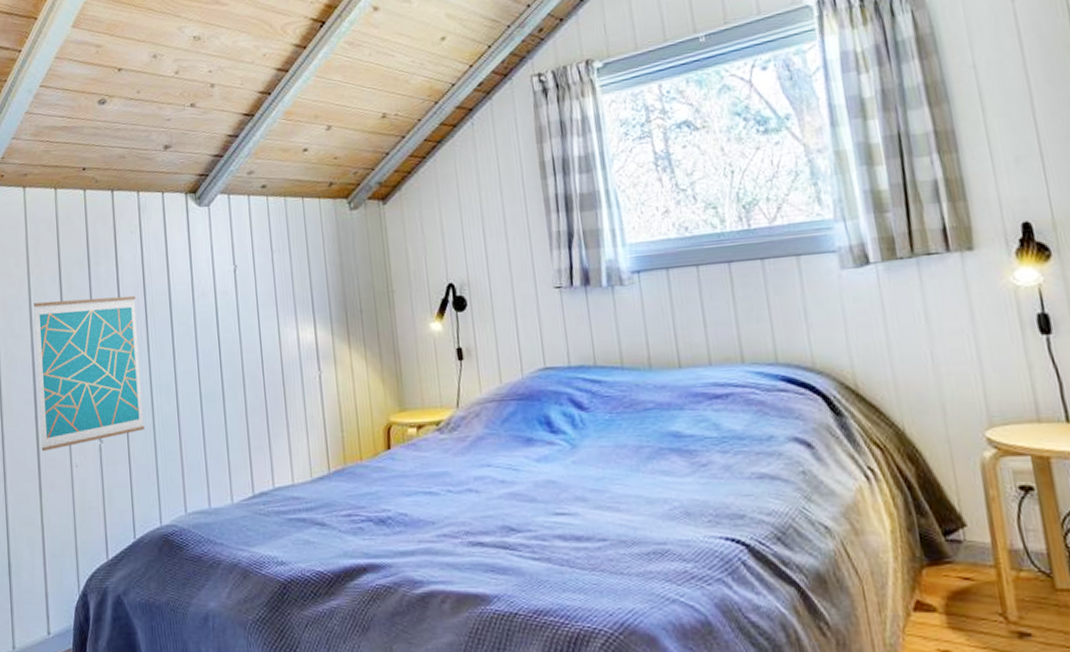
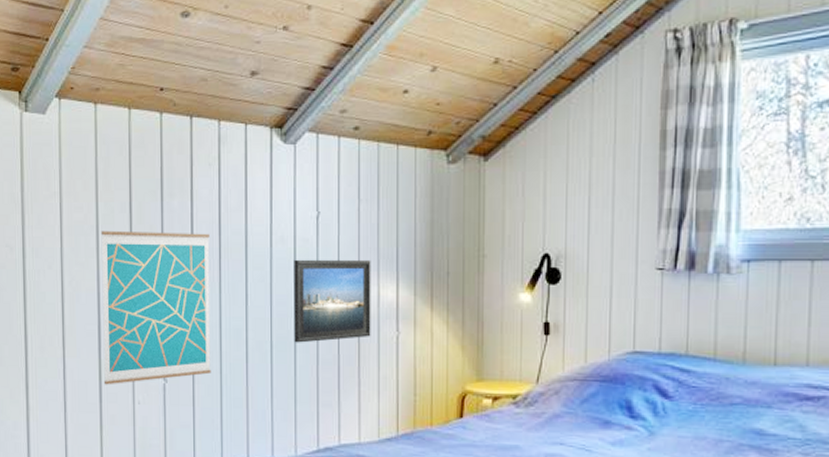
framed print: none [216,305,295,392] -> present [294,259,371,343]

